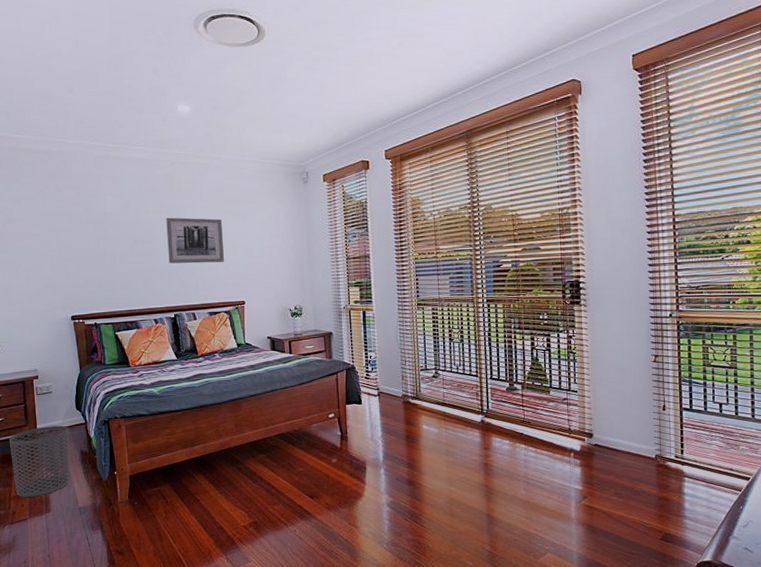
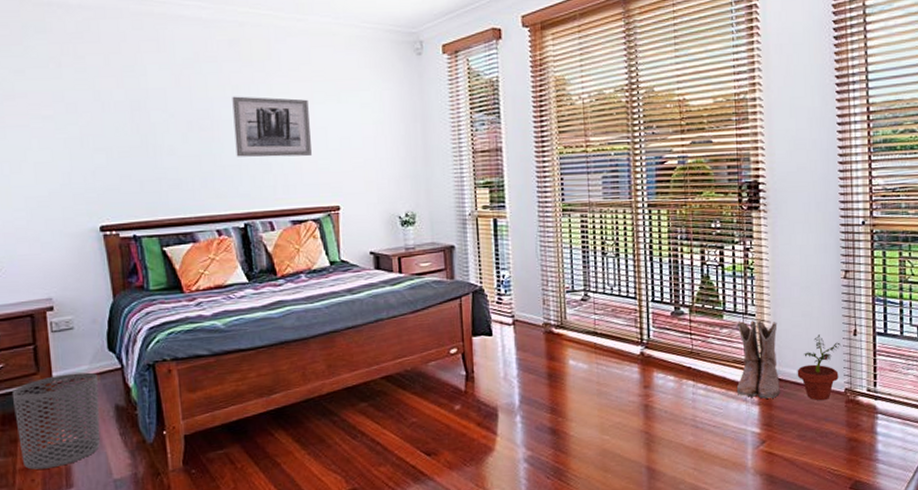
boots: none [561,395,599,462] -> present [736,320,780,399]
potted plant: none [613,409,652,465] -> present [797,334,842,401]

